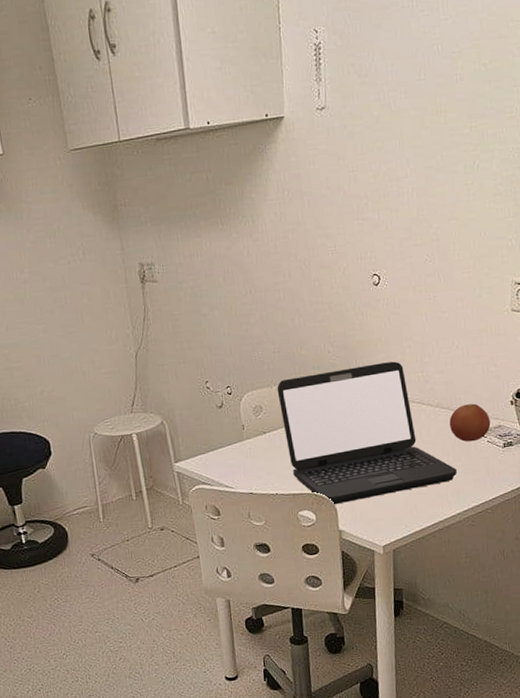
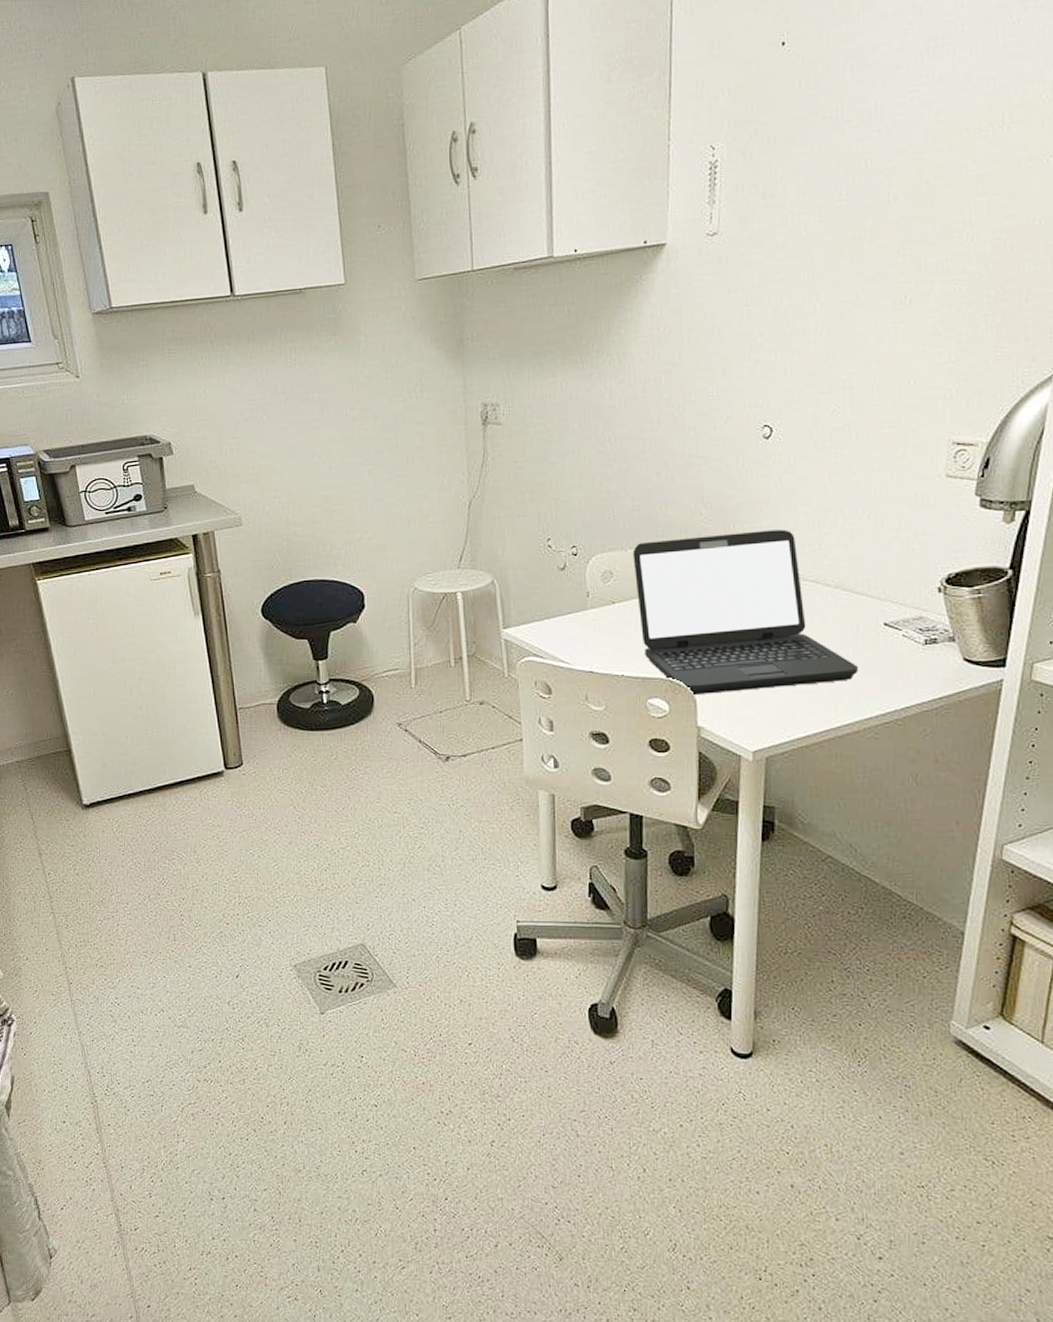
fruit: present [449,403,491,442] -> none [852,587,908,634]

